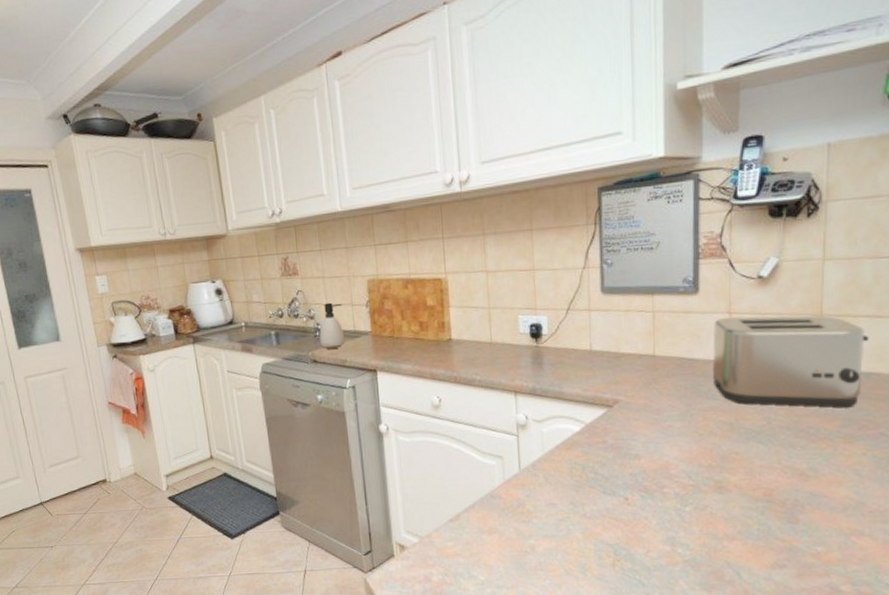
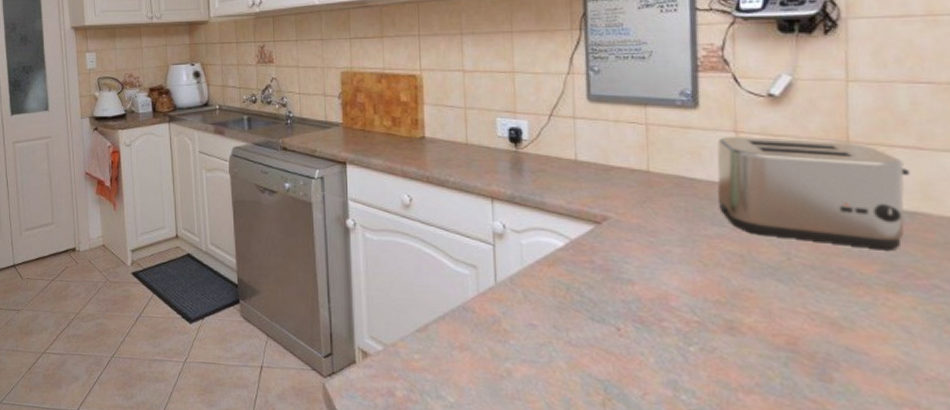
soap dispenser: present [319,302,345,350] -> none [291,92,316,139]

